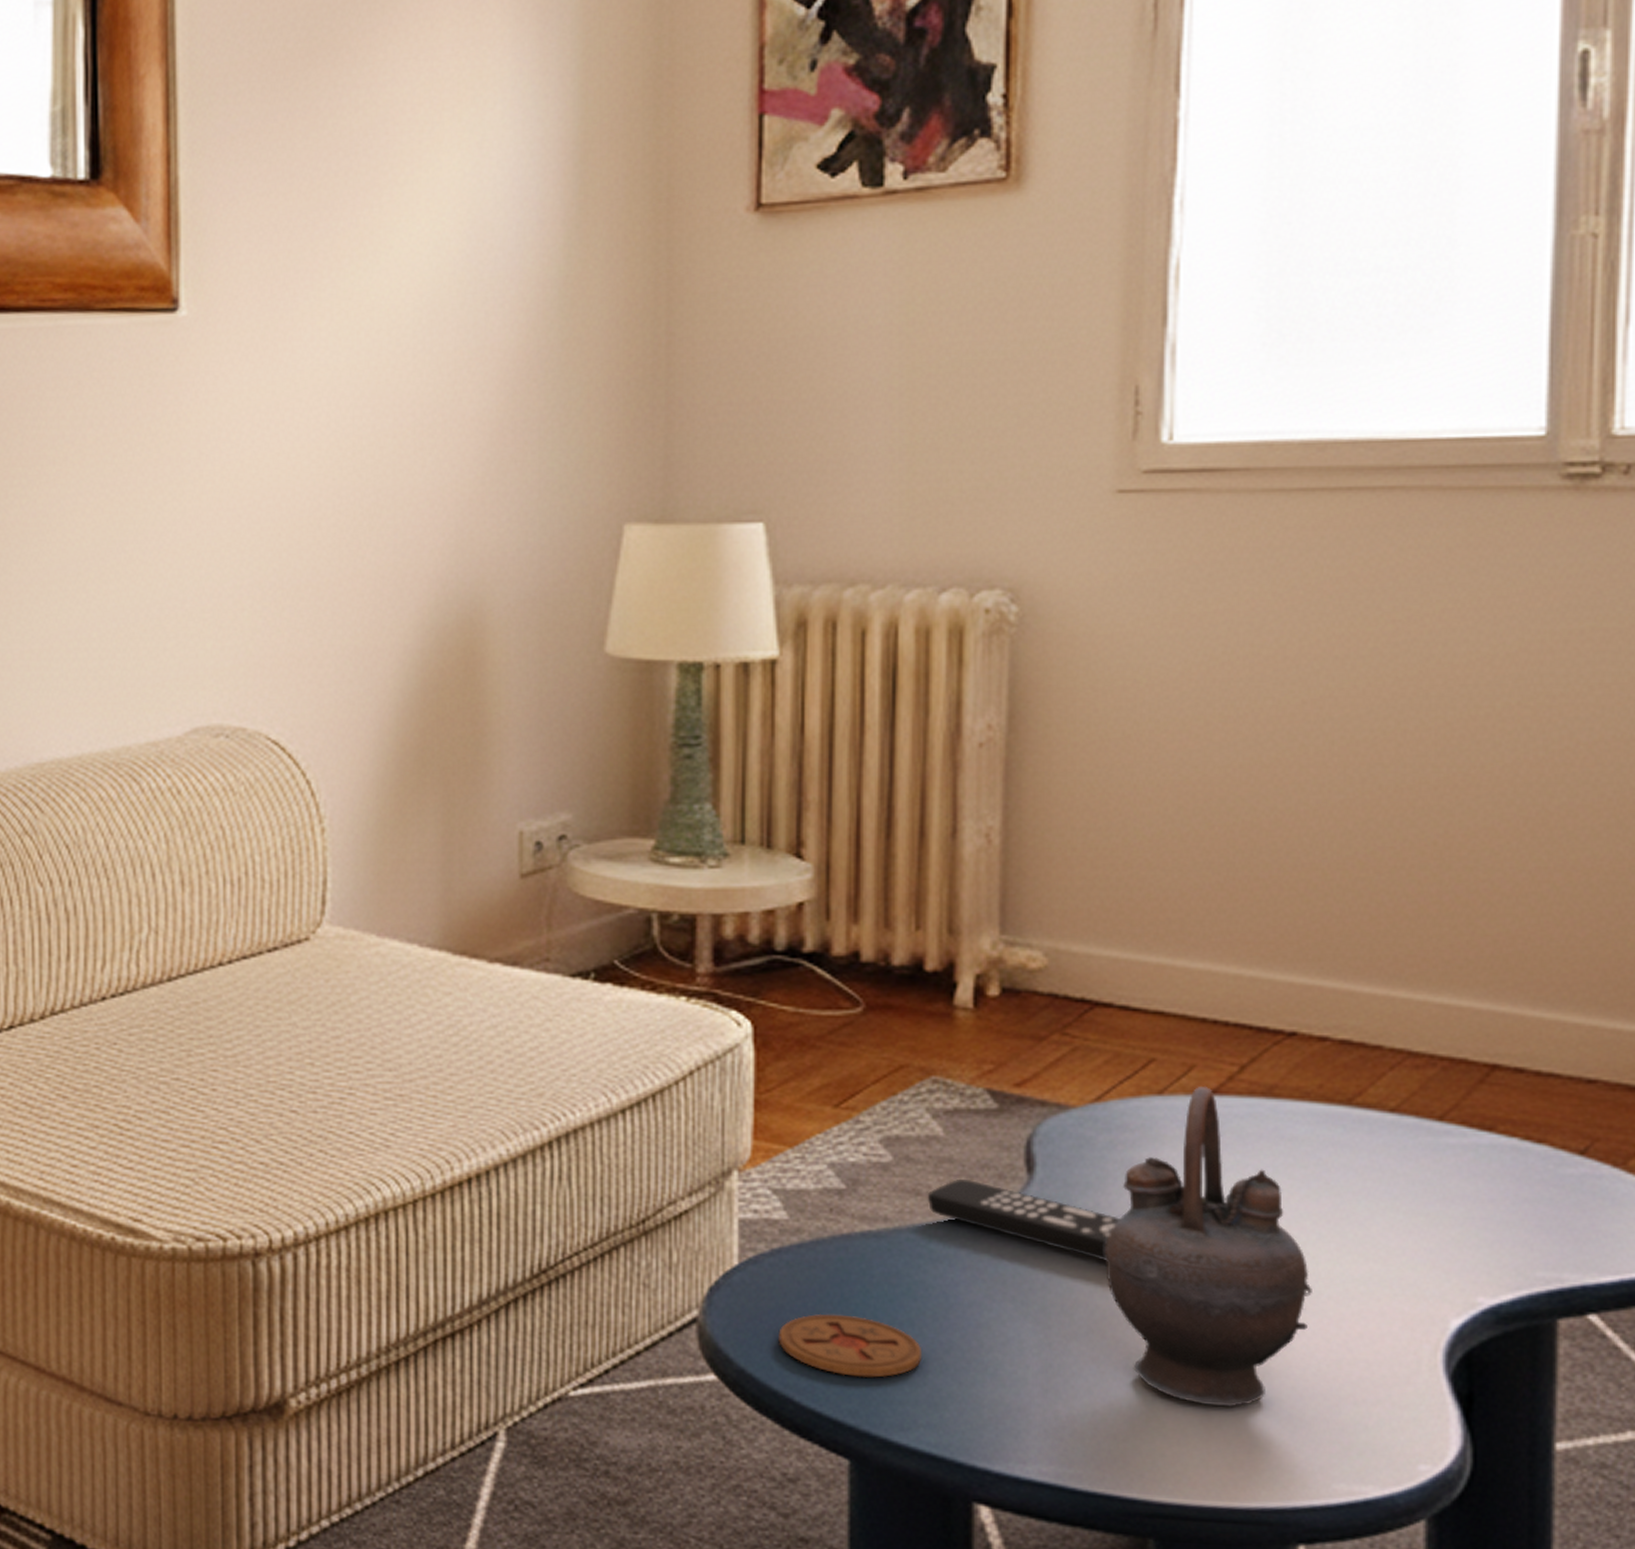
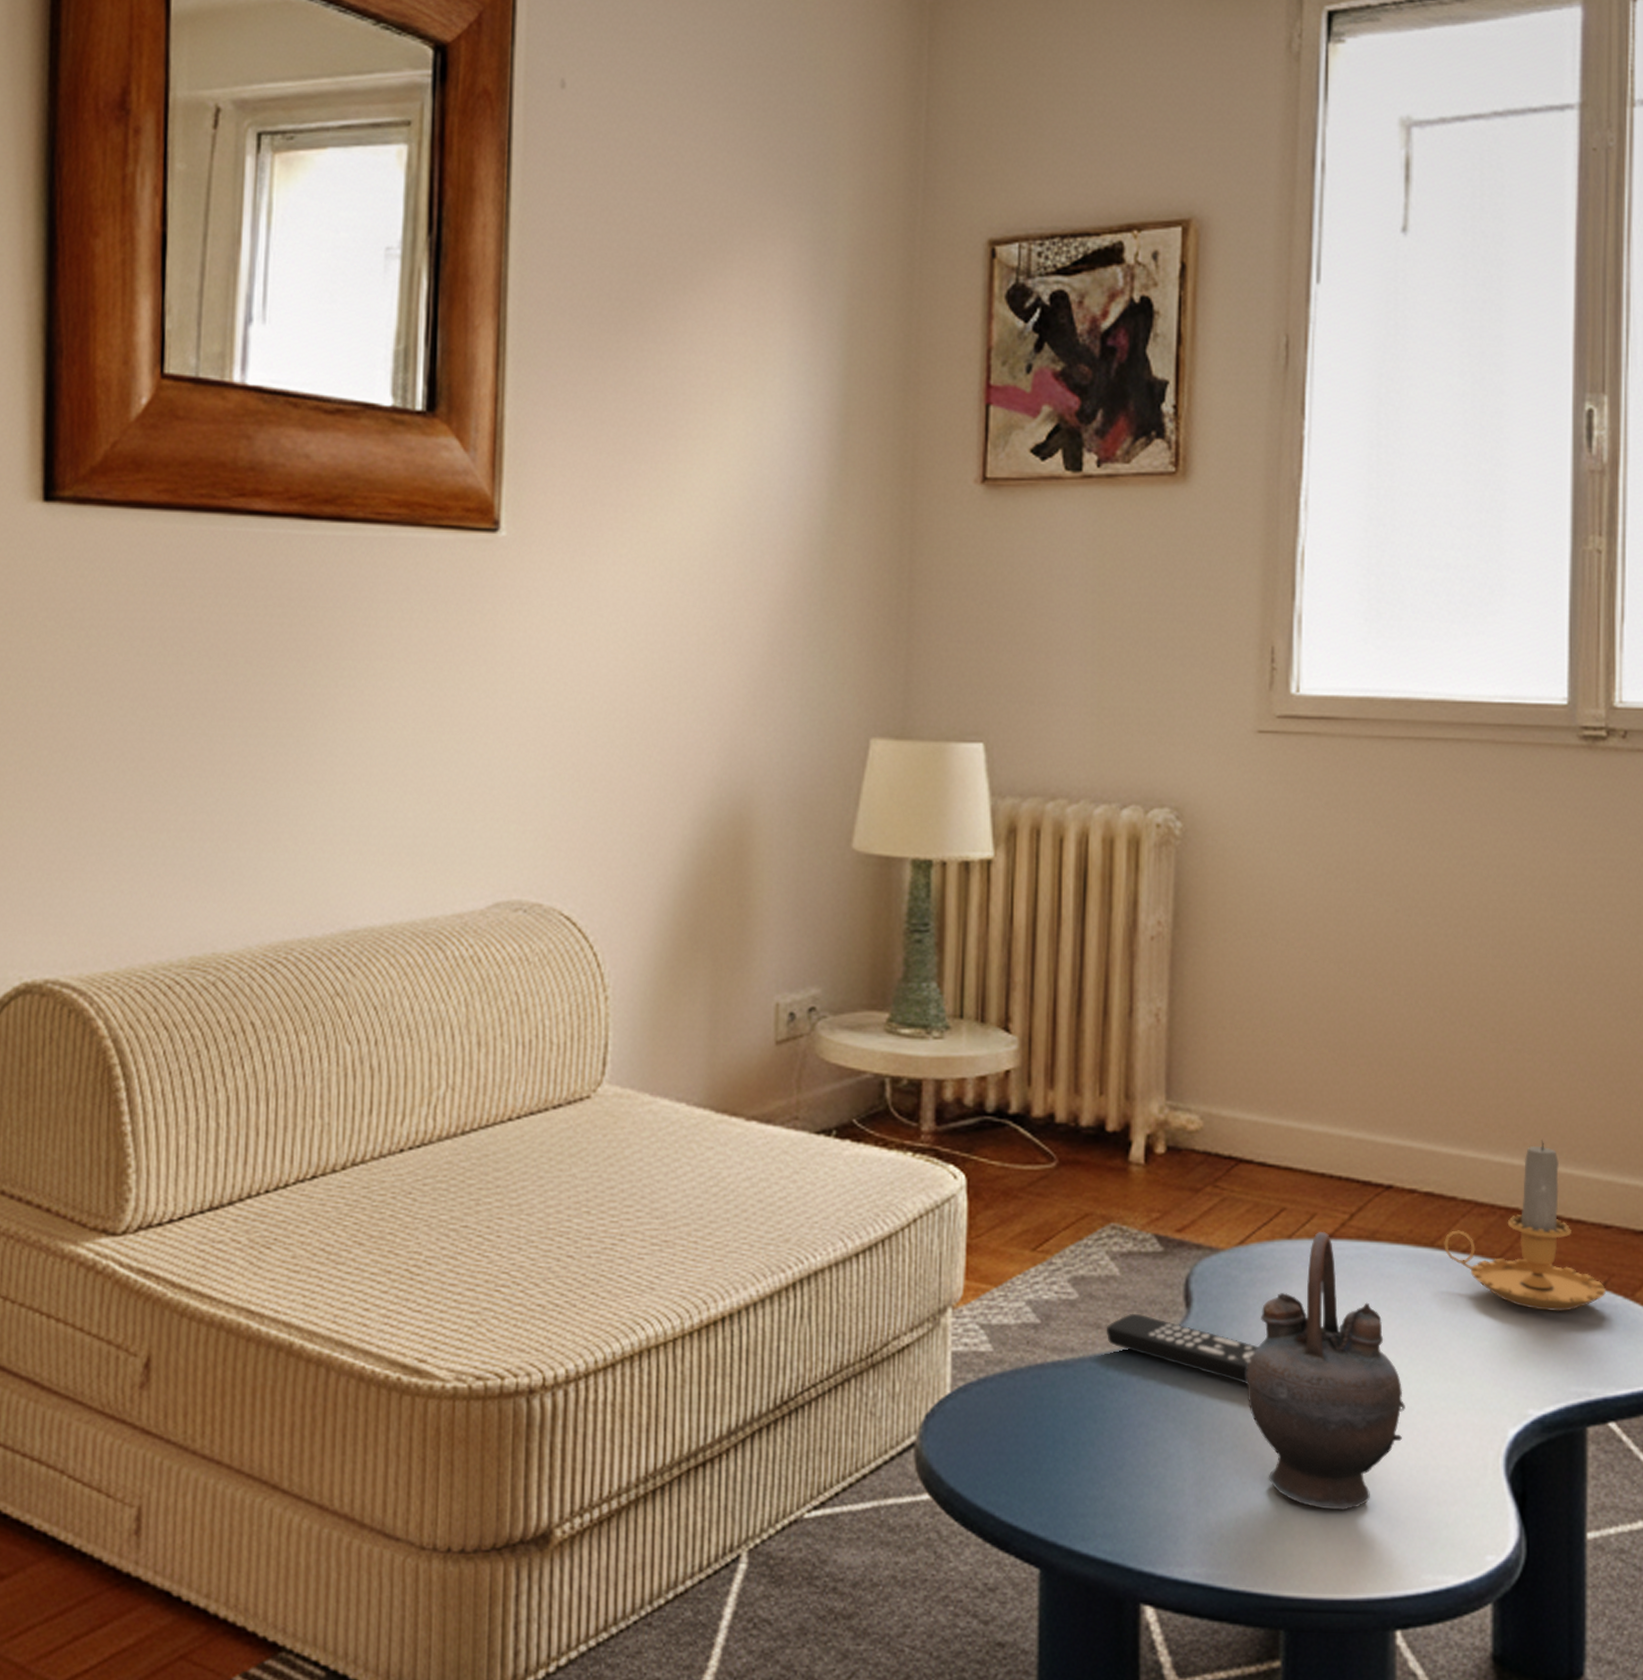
coaster: present [778,1313,923,1378] -> none [983,1436,1101,1493]
candle: none [1365,977,1588,1182] -> present [1444,1140,1607,1311]

